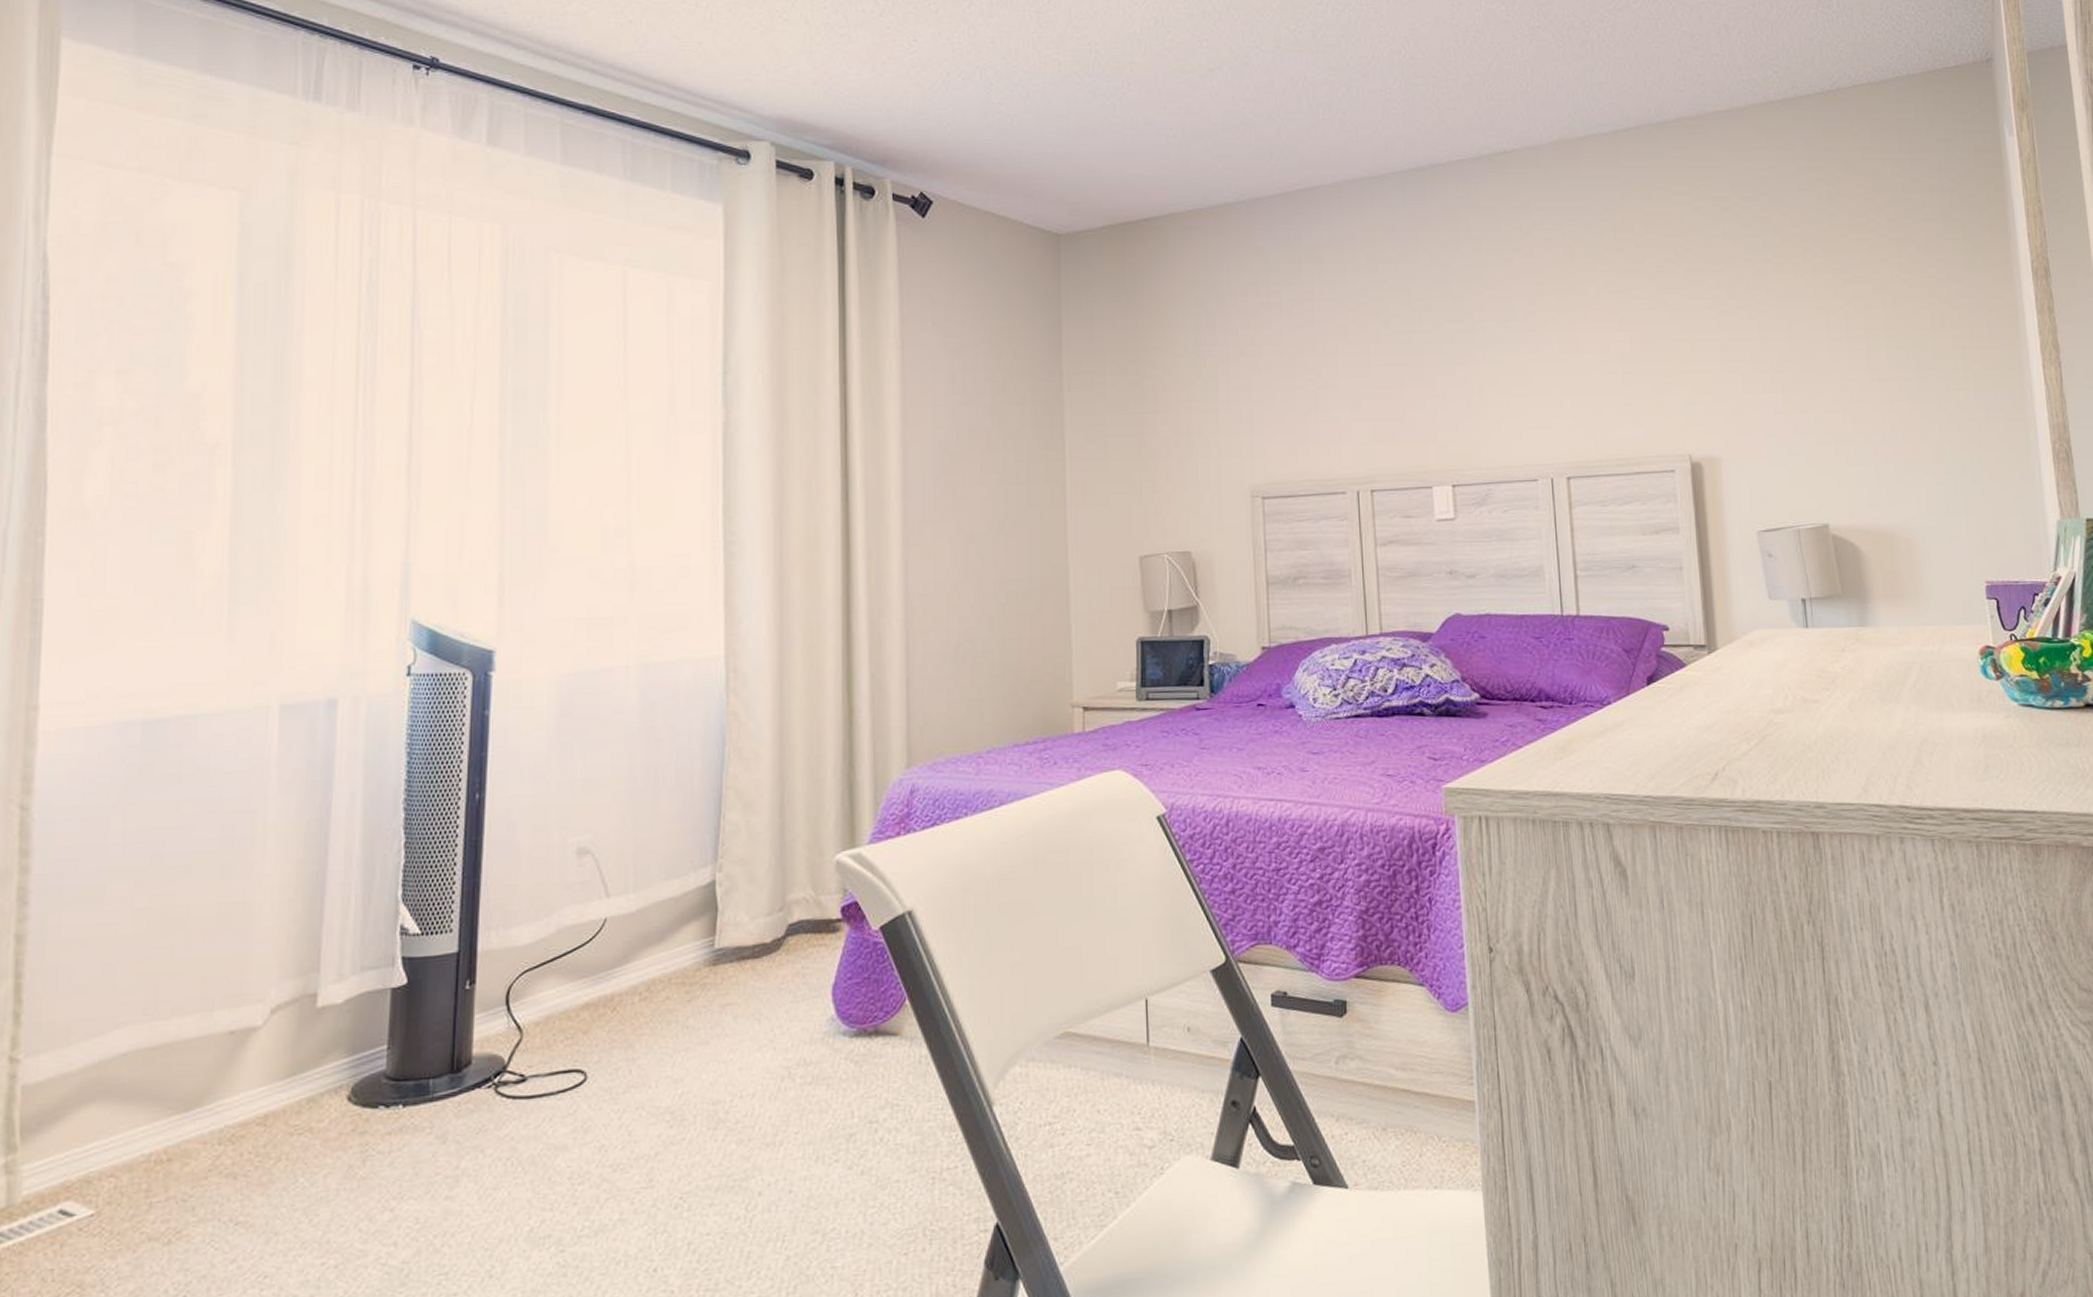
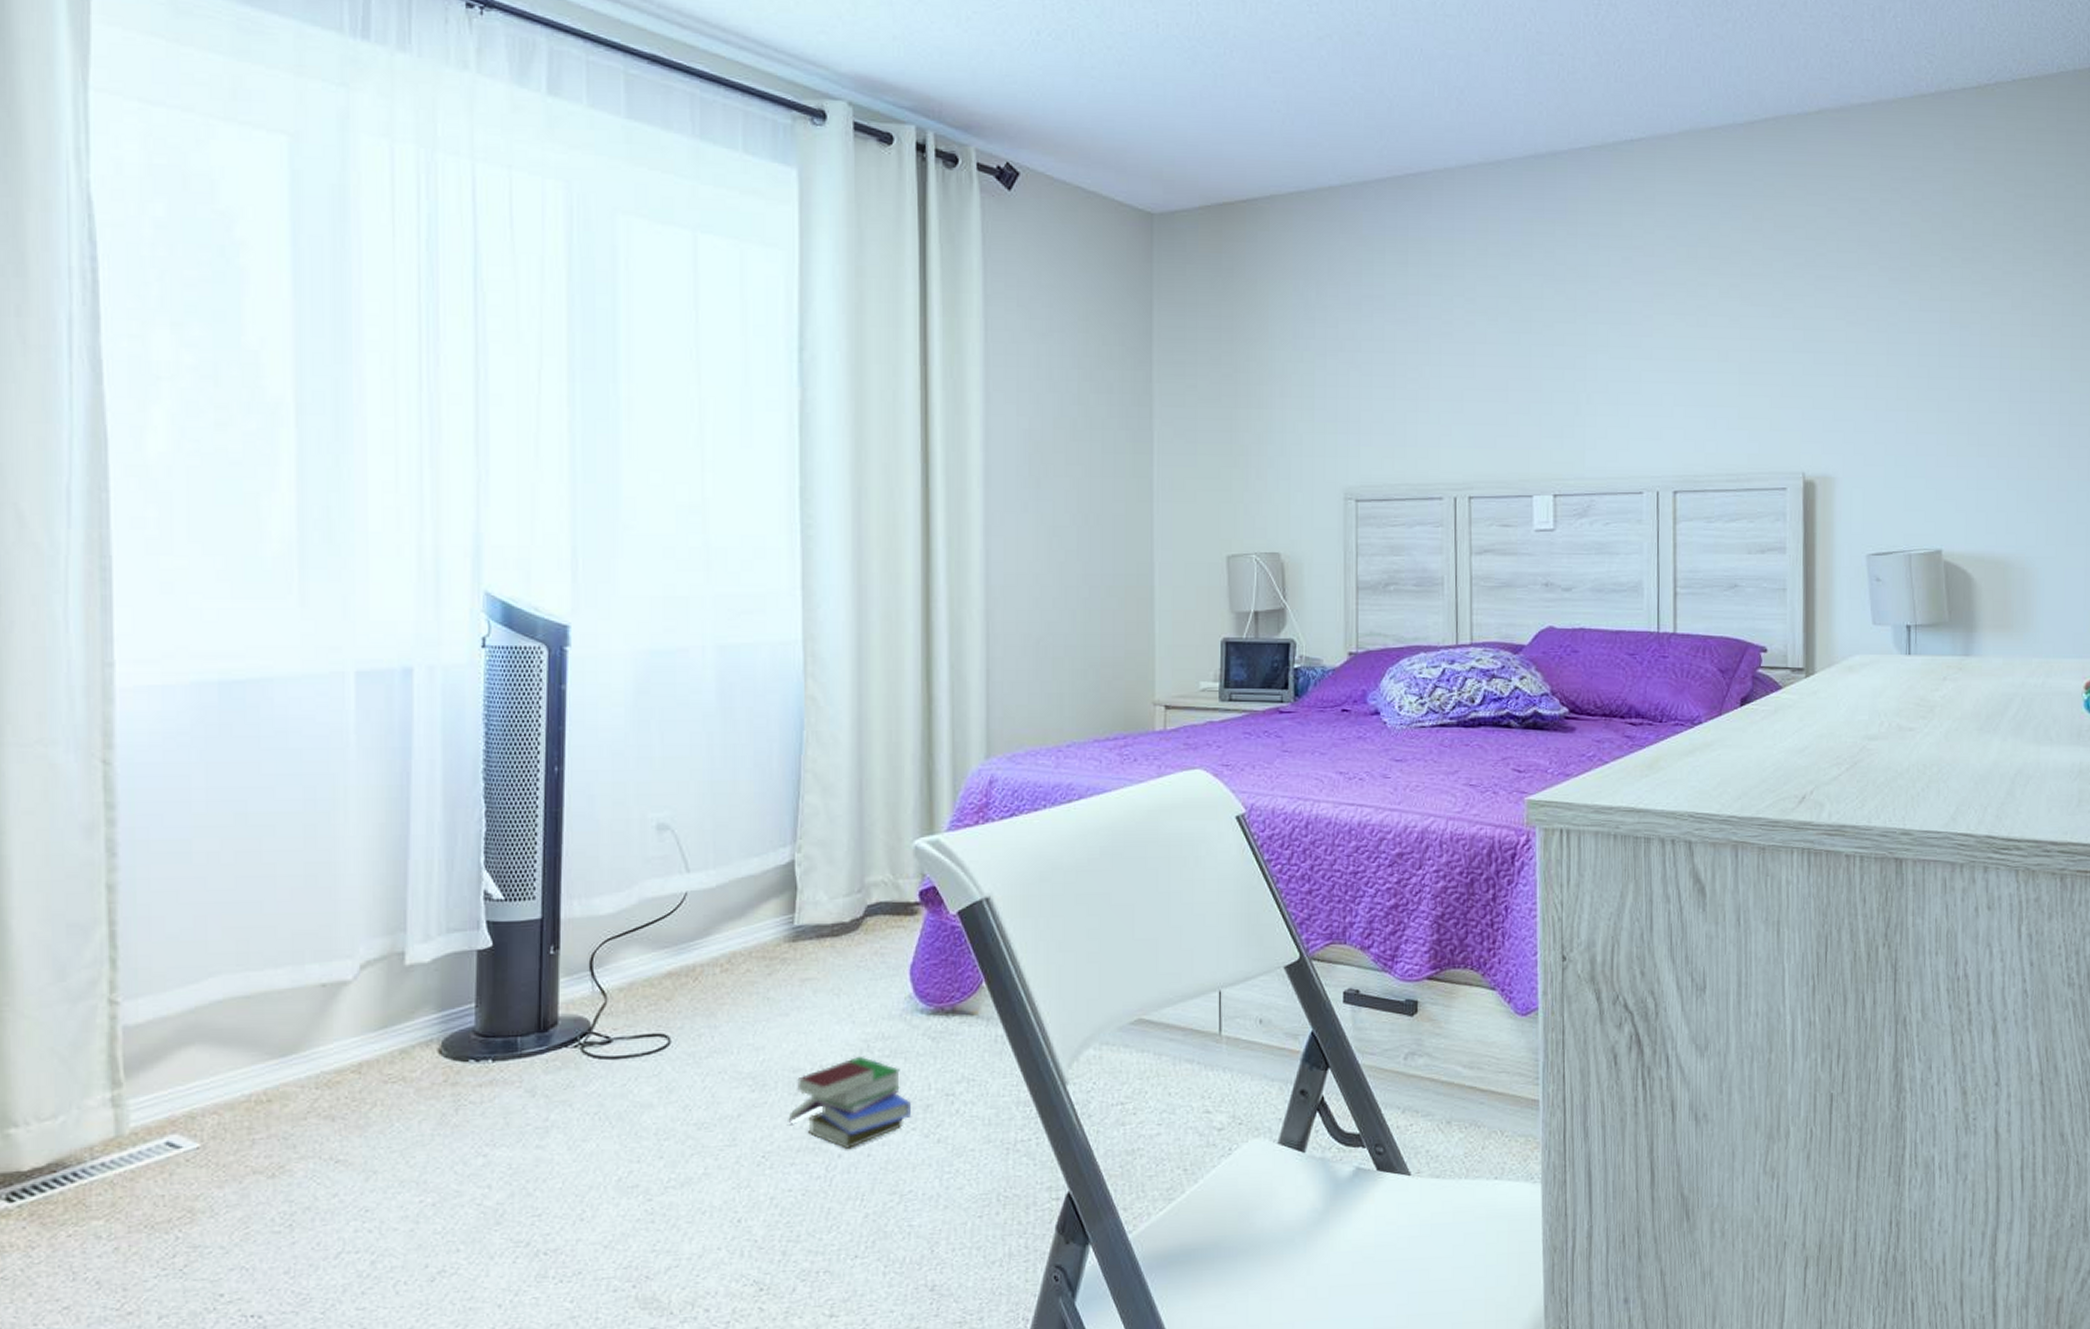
book: none [707,1085,833,1187] -> present [788,1057,911,1150]

